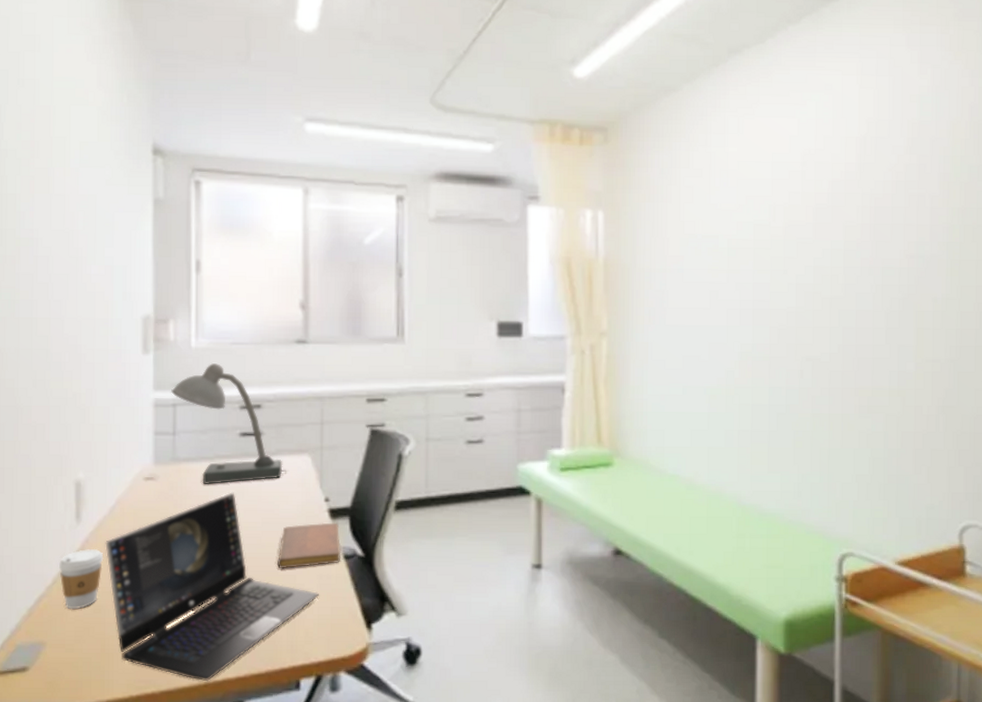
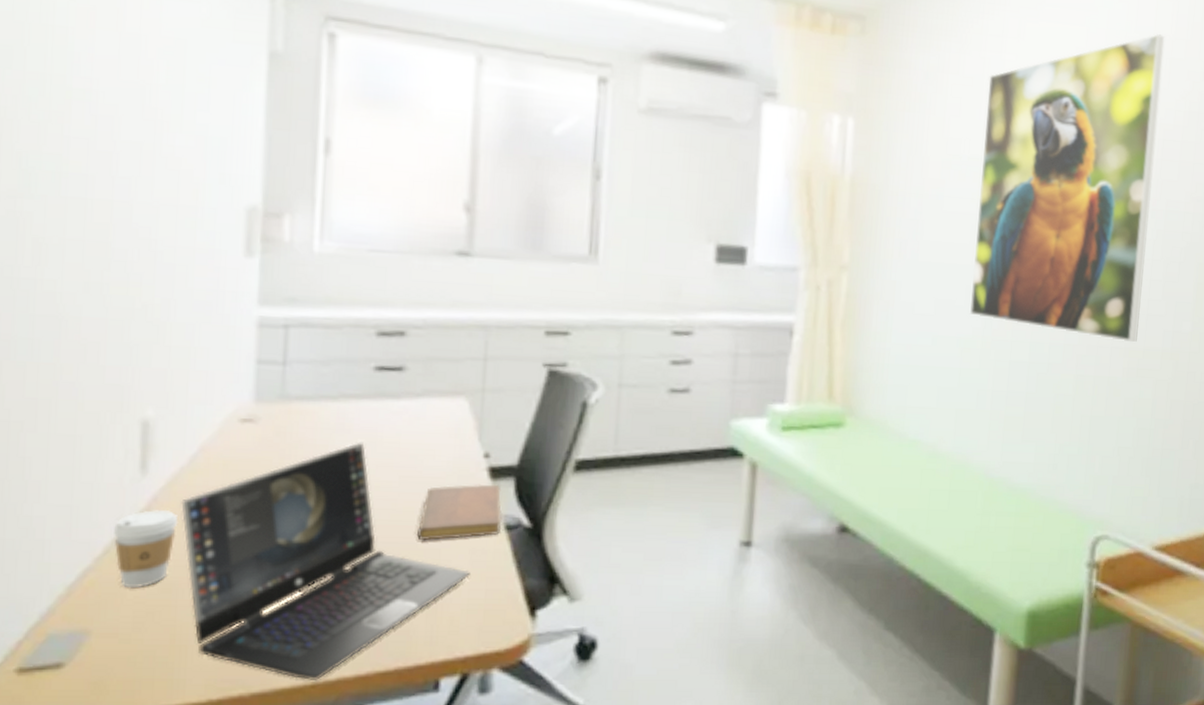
desk lamp: present [170,363,287,485] -> none [281,275,436,432]
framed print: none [713,118,869,382] -> present [969,34,1165,342]

